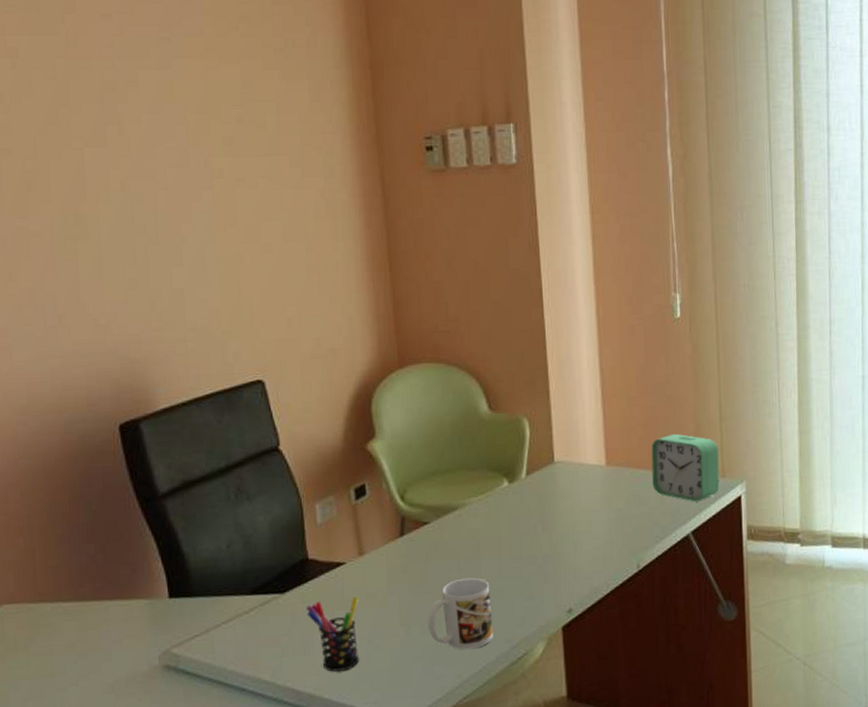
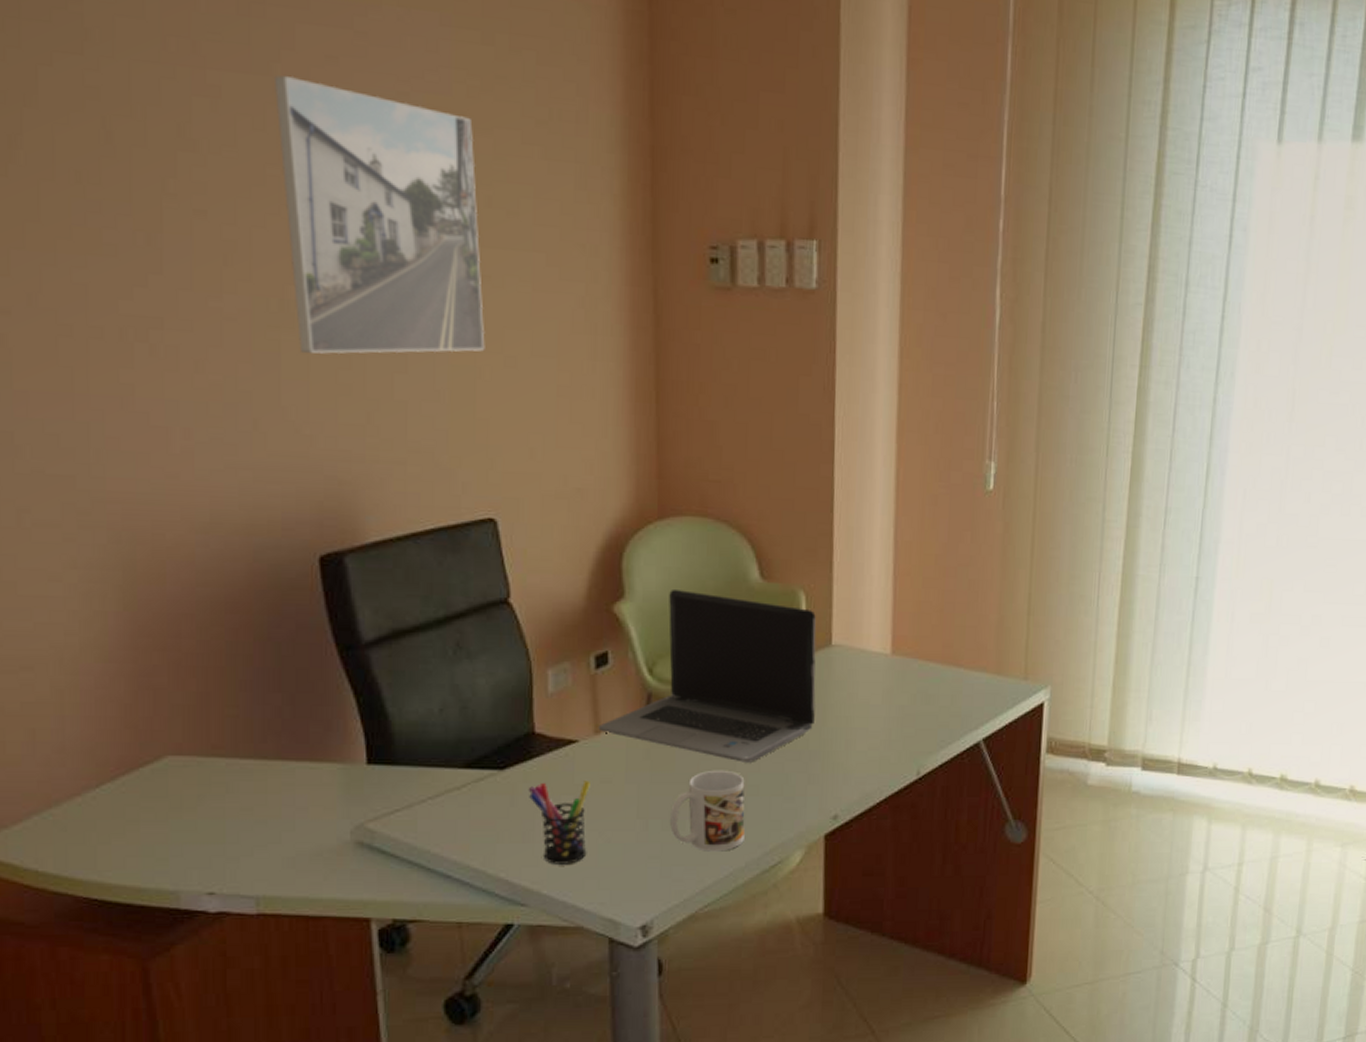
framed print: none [60,35,245,258] -> present [273,75,485,354]
laptop computer: none [361,425,545,570] -> present [598,588,817,763]
alarm clock: present [651,433,720,502] -> none [943,624,1023,705]

